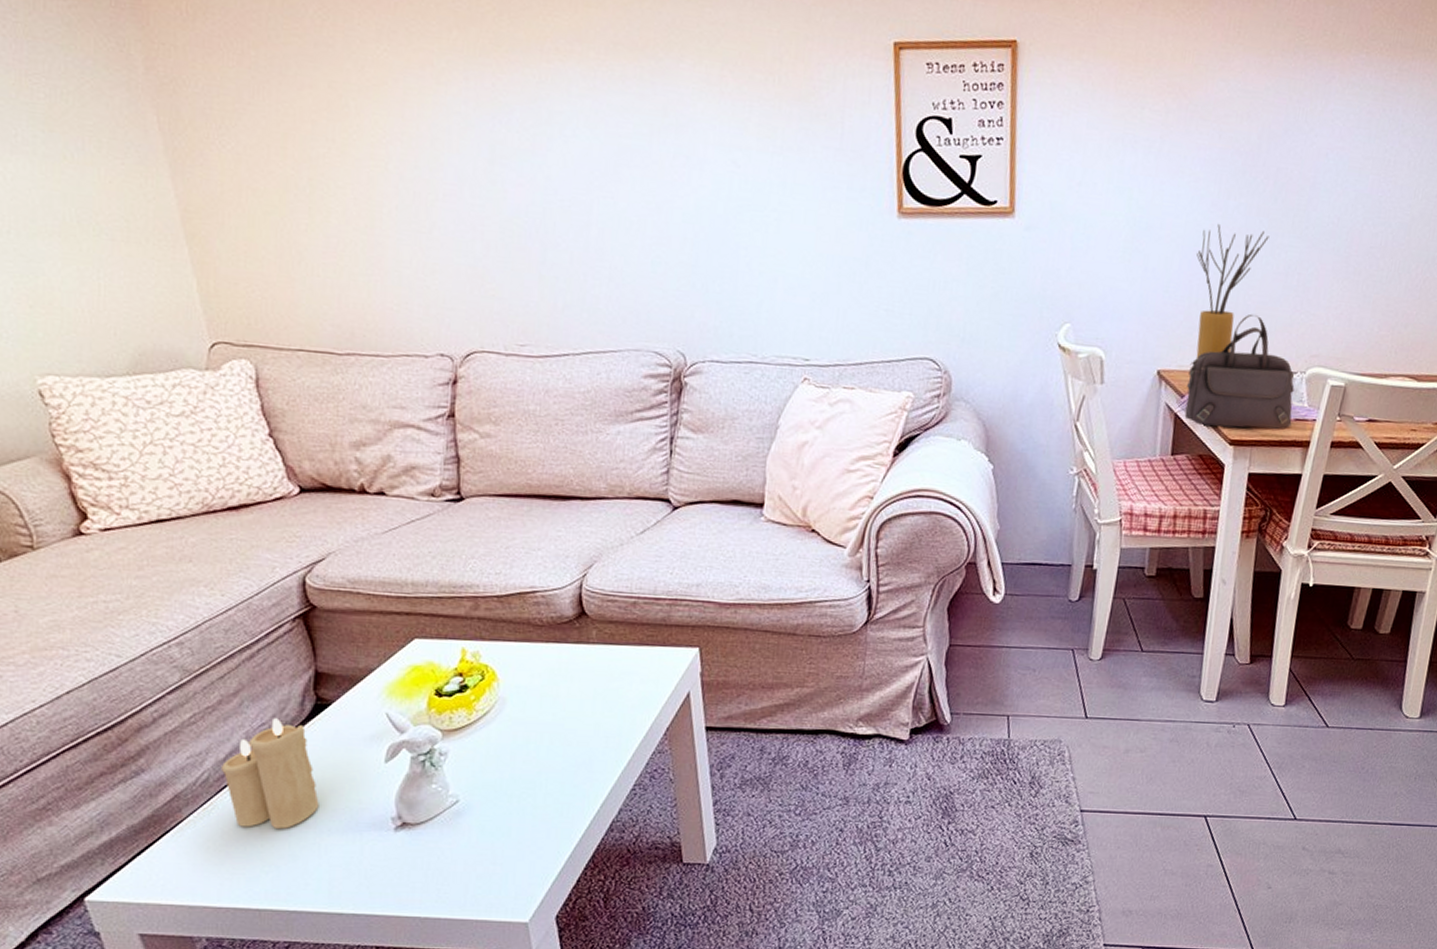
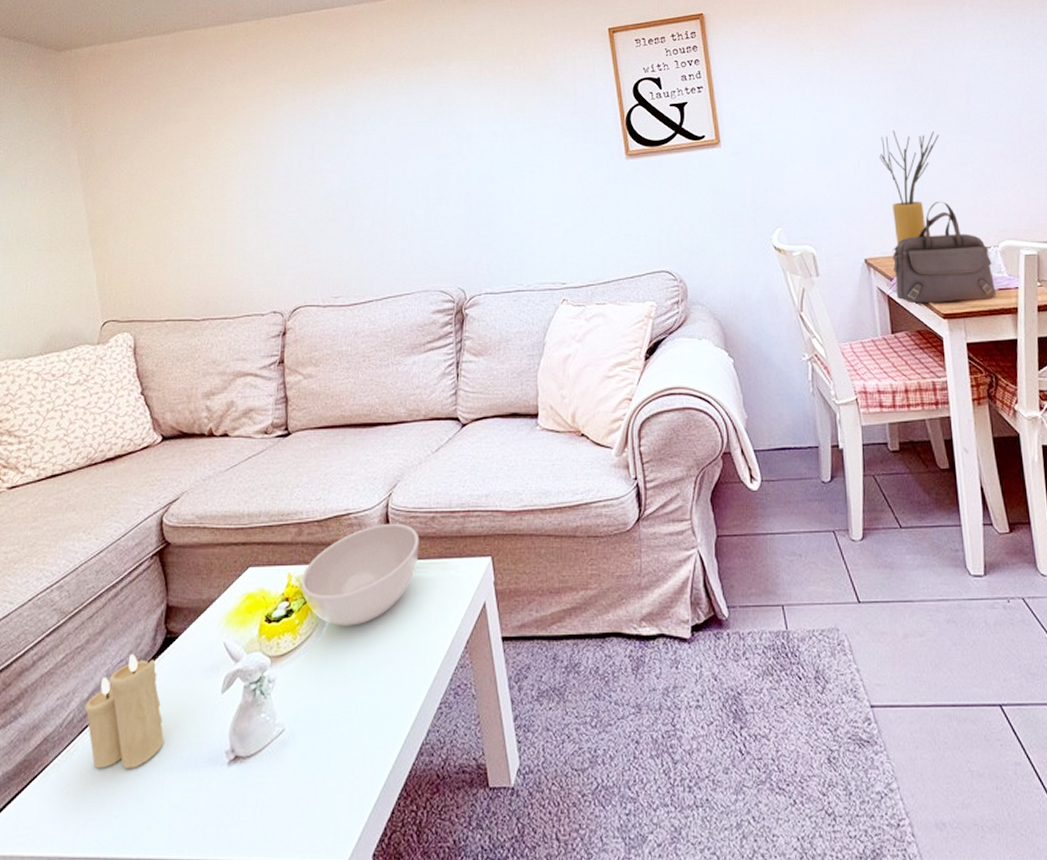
bowl: none [476,604,618,706] -> present [300,523,420,626]

